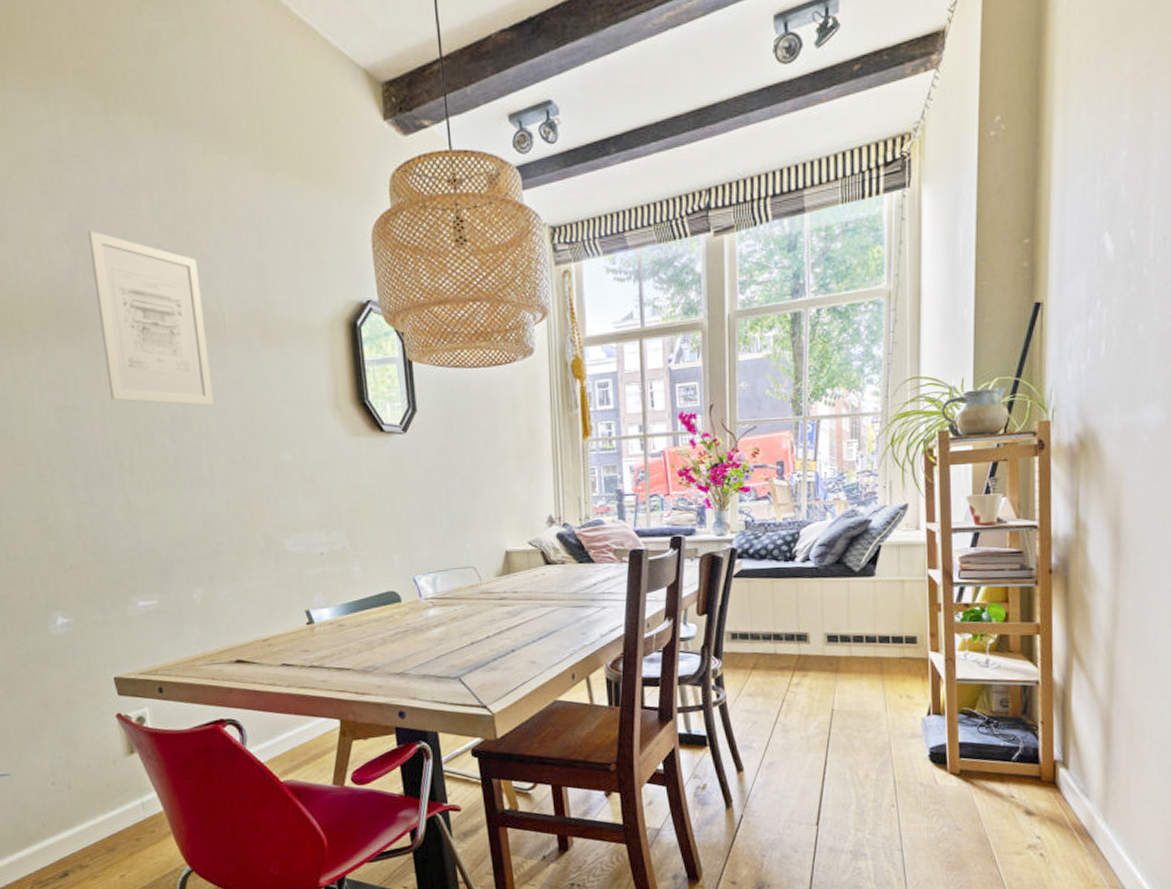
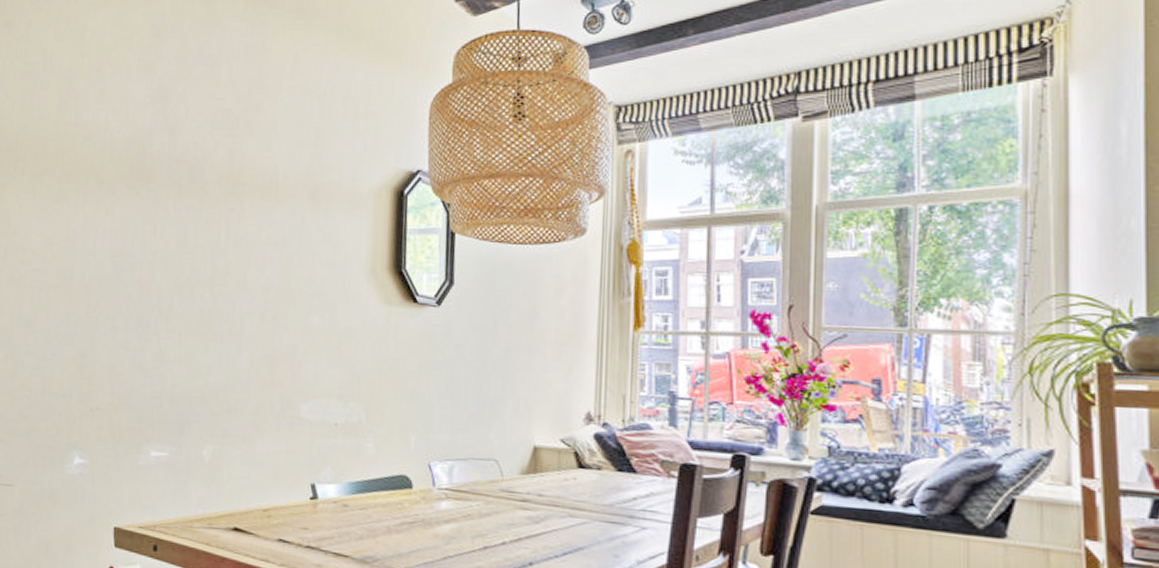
wall art: present [87,231,214,406] -> none [162,95,261,262]

